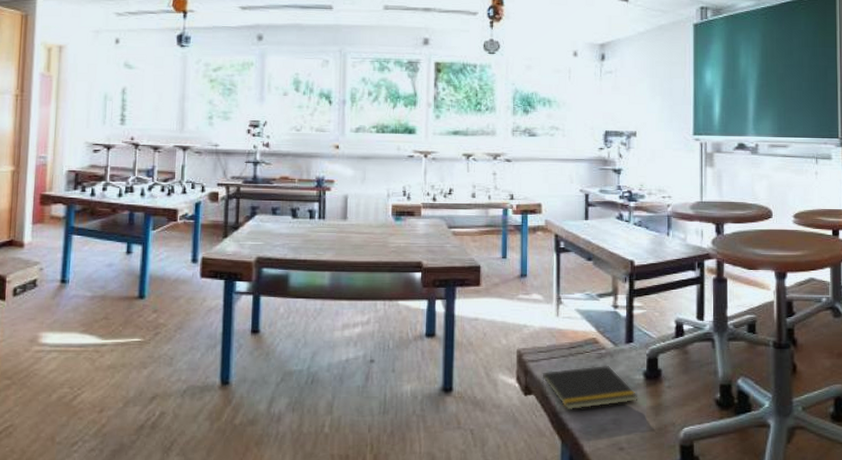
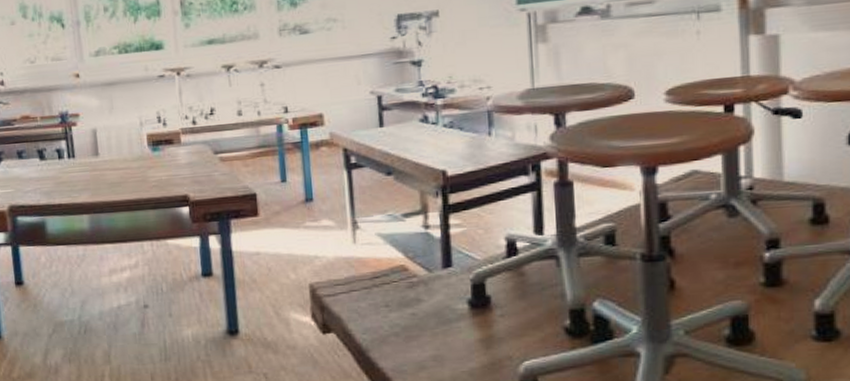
notepad: present [542,365,637,409] -> none [341,294,462,347]

